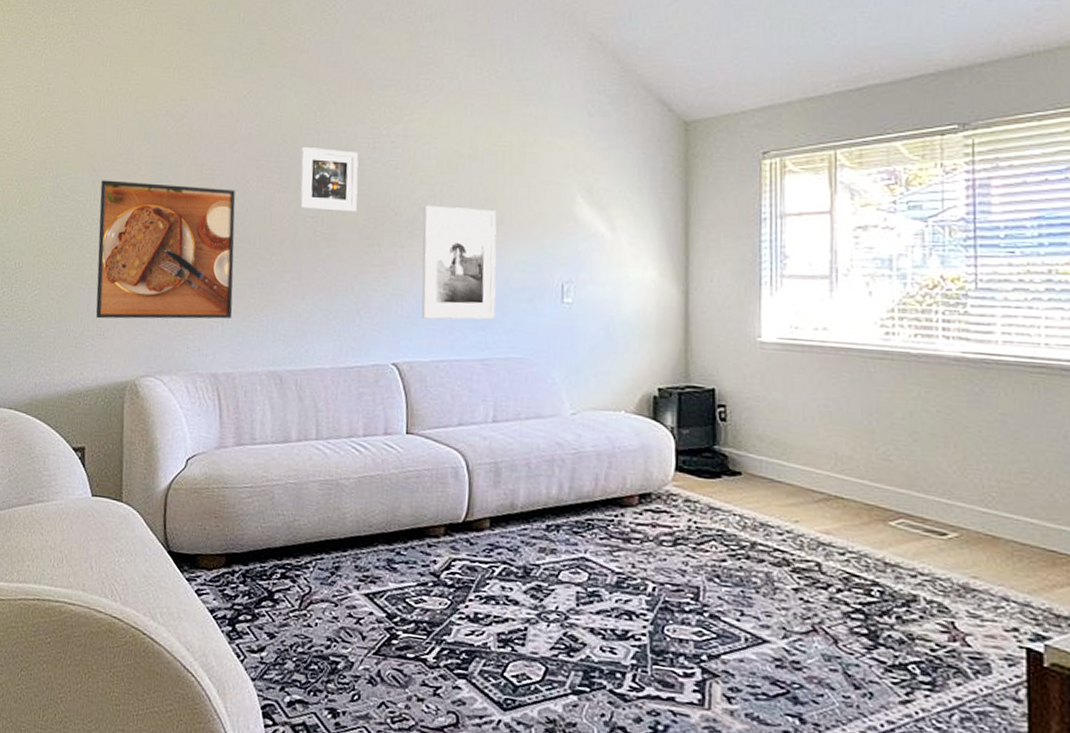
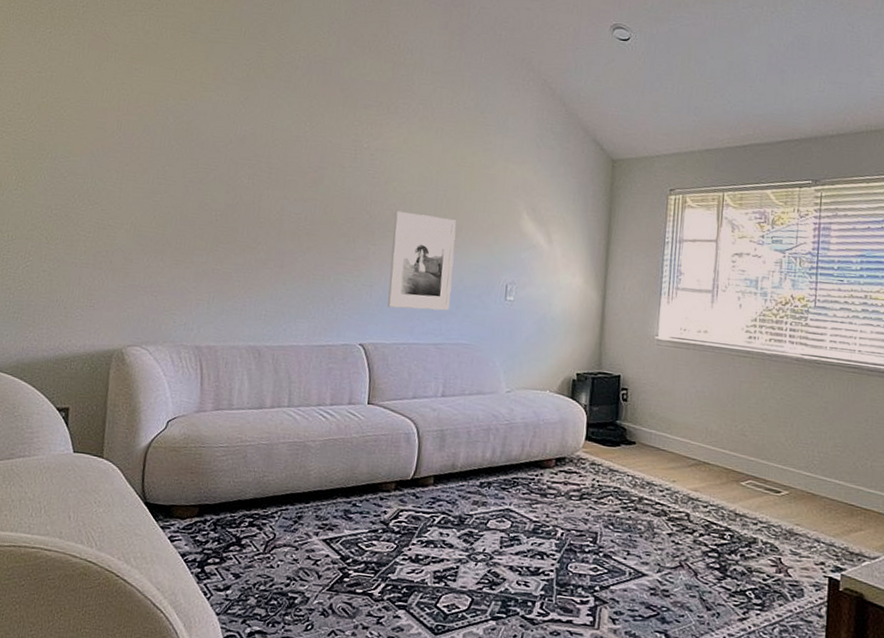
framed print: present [95,180,236,319] -> none [87,165,228,298]
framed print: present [299,146,359,212] -> none [285,151,342,212]

